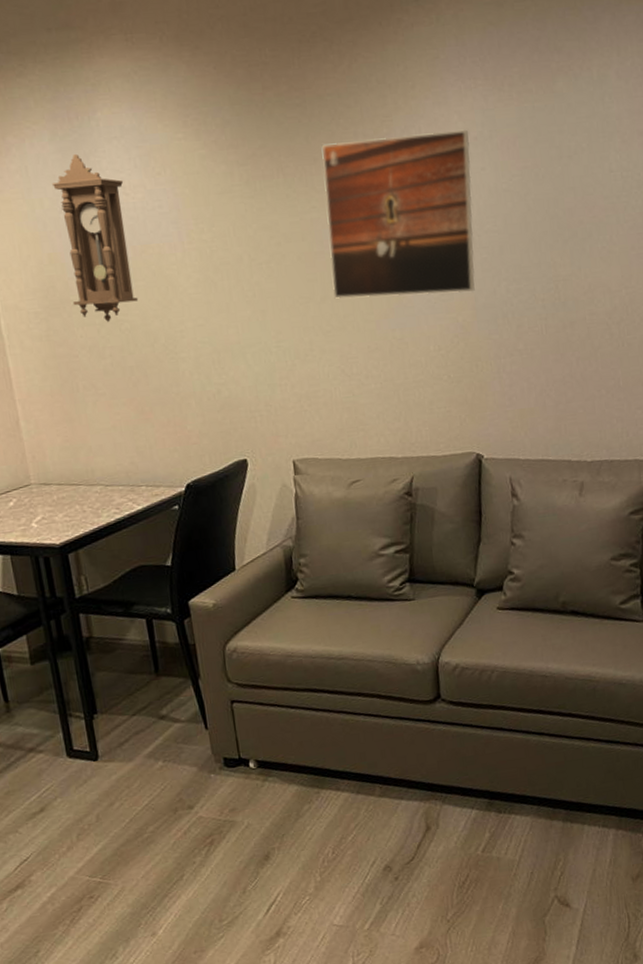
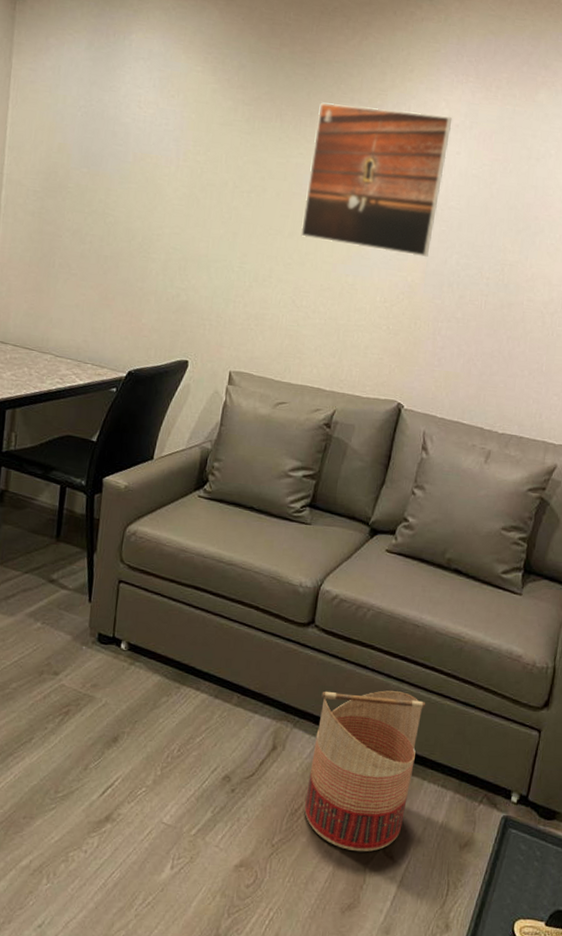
pendulum clock: present [51,153,139,322] -> none [69,64,141,213]
basket: none [463,744,572,908] -> present [304,690,426,852]

